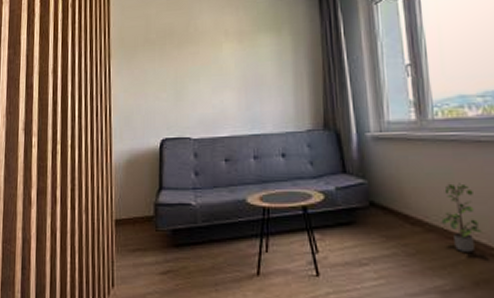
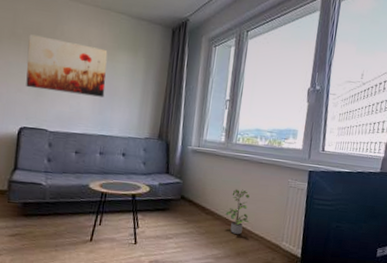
wall art: none [162,35,250,94] -> present [26,34,108,98]

